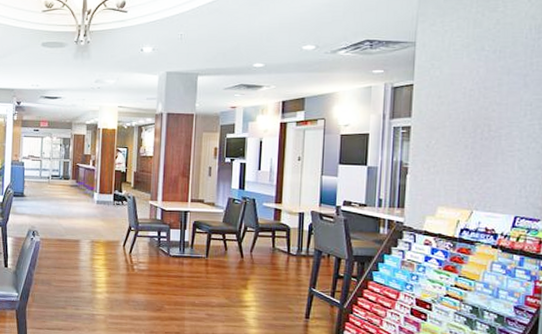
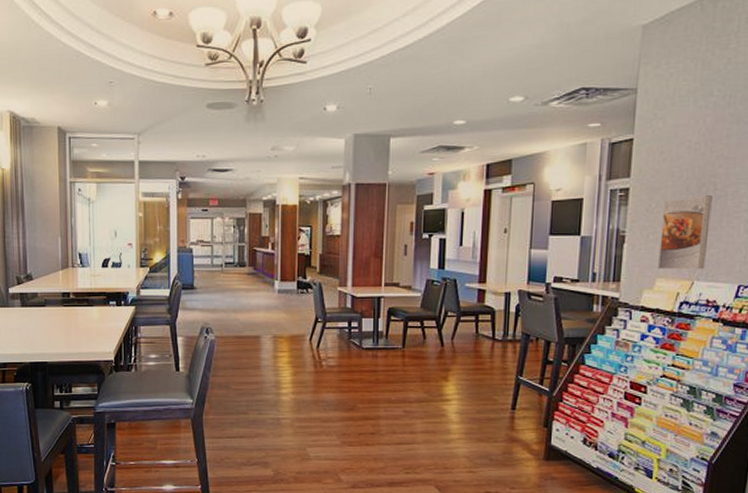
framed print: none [438,135,487,201] -> present [657,195,712,270]

